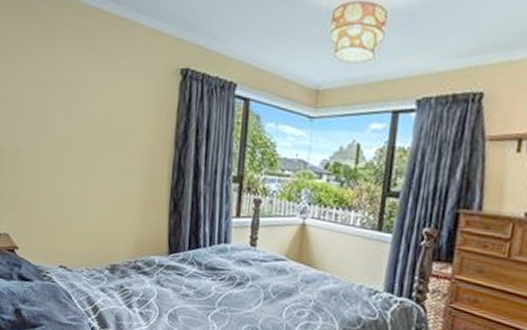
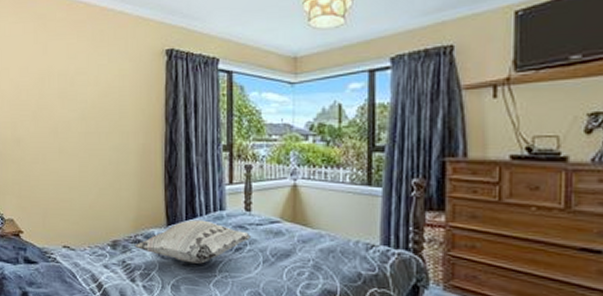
decorative pillow: none [133,250,255,295] -> present [134,219,252,264]

